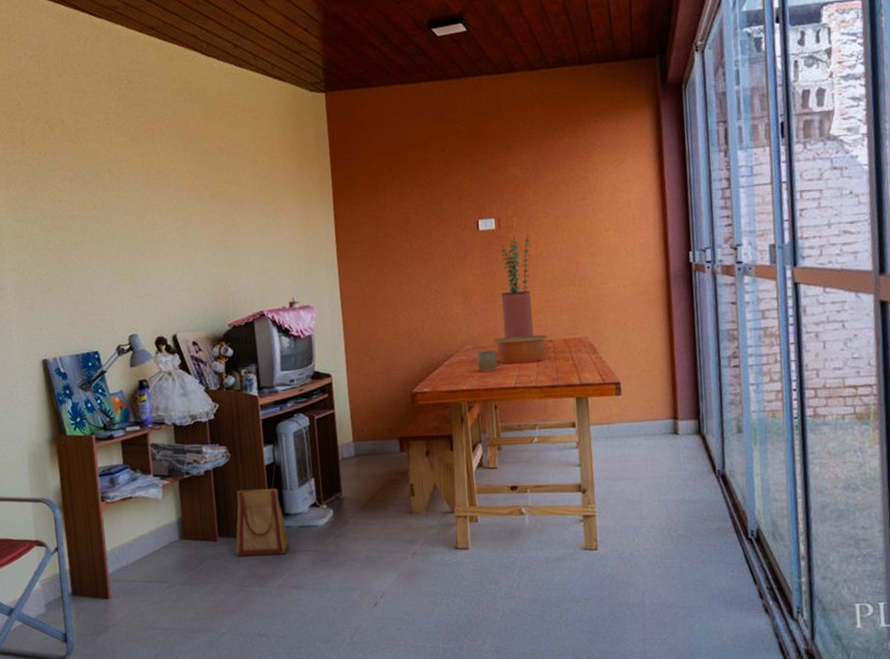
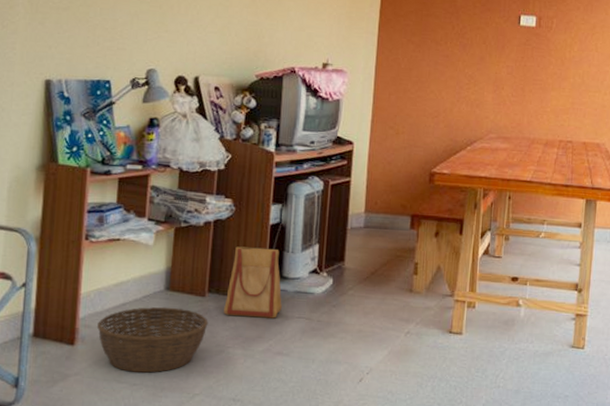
basket: none [125,555,224,618] -> present [96,307,208,373]
mug: present [477,351,504,373] -> none [498,142,525,163]
bowl: present [492,334,549,364] -> none [516,131,569,160]
vase: present [501,233,533,339] -> none [528,36,566,135]

